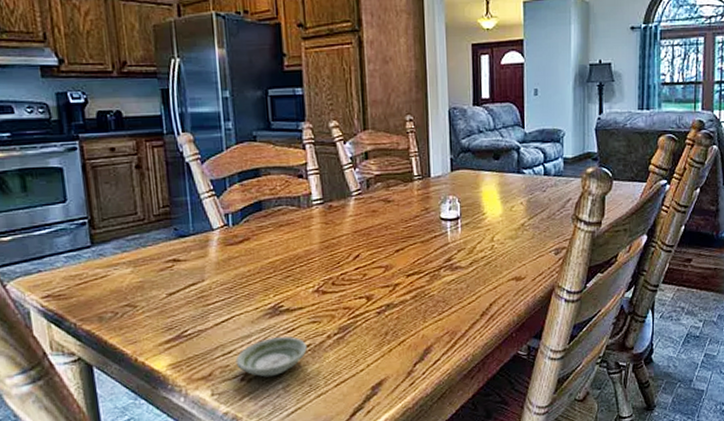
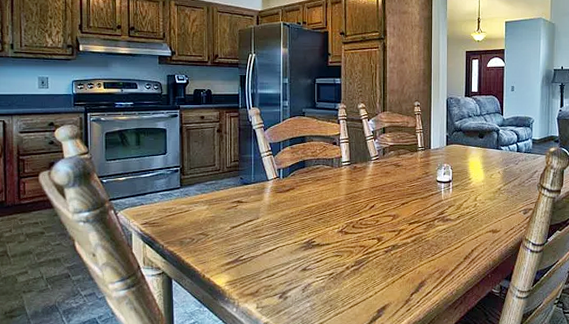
saucer: present [235,336,307,377] -> none [277,266,330,297]

